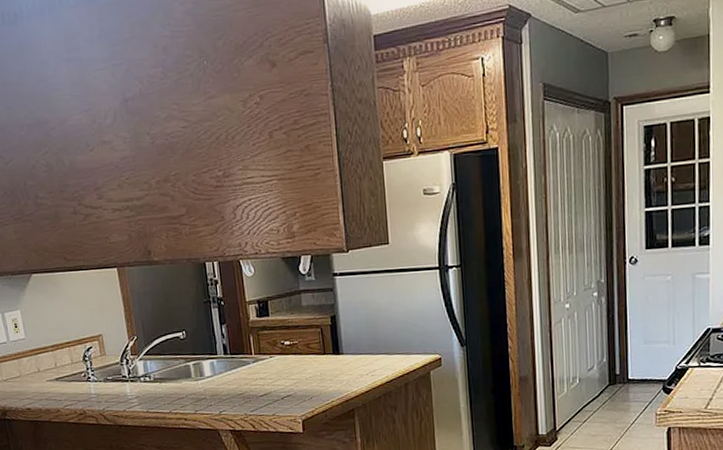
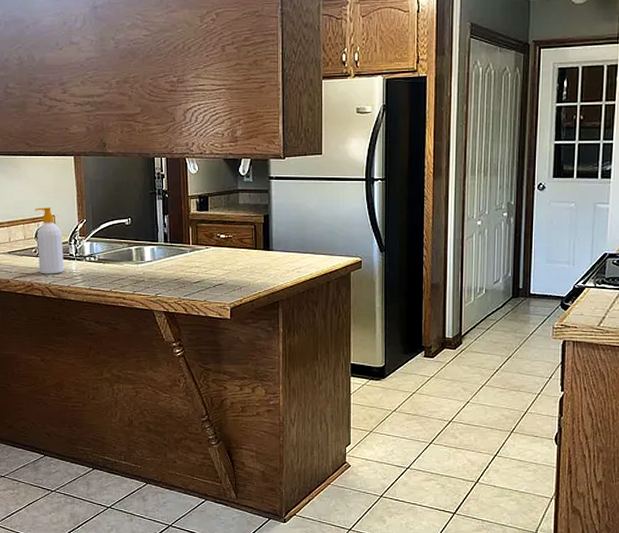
soap bottle: none [80,326,118,400] -> present [35,207,64,274]

